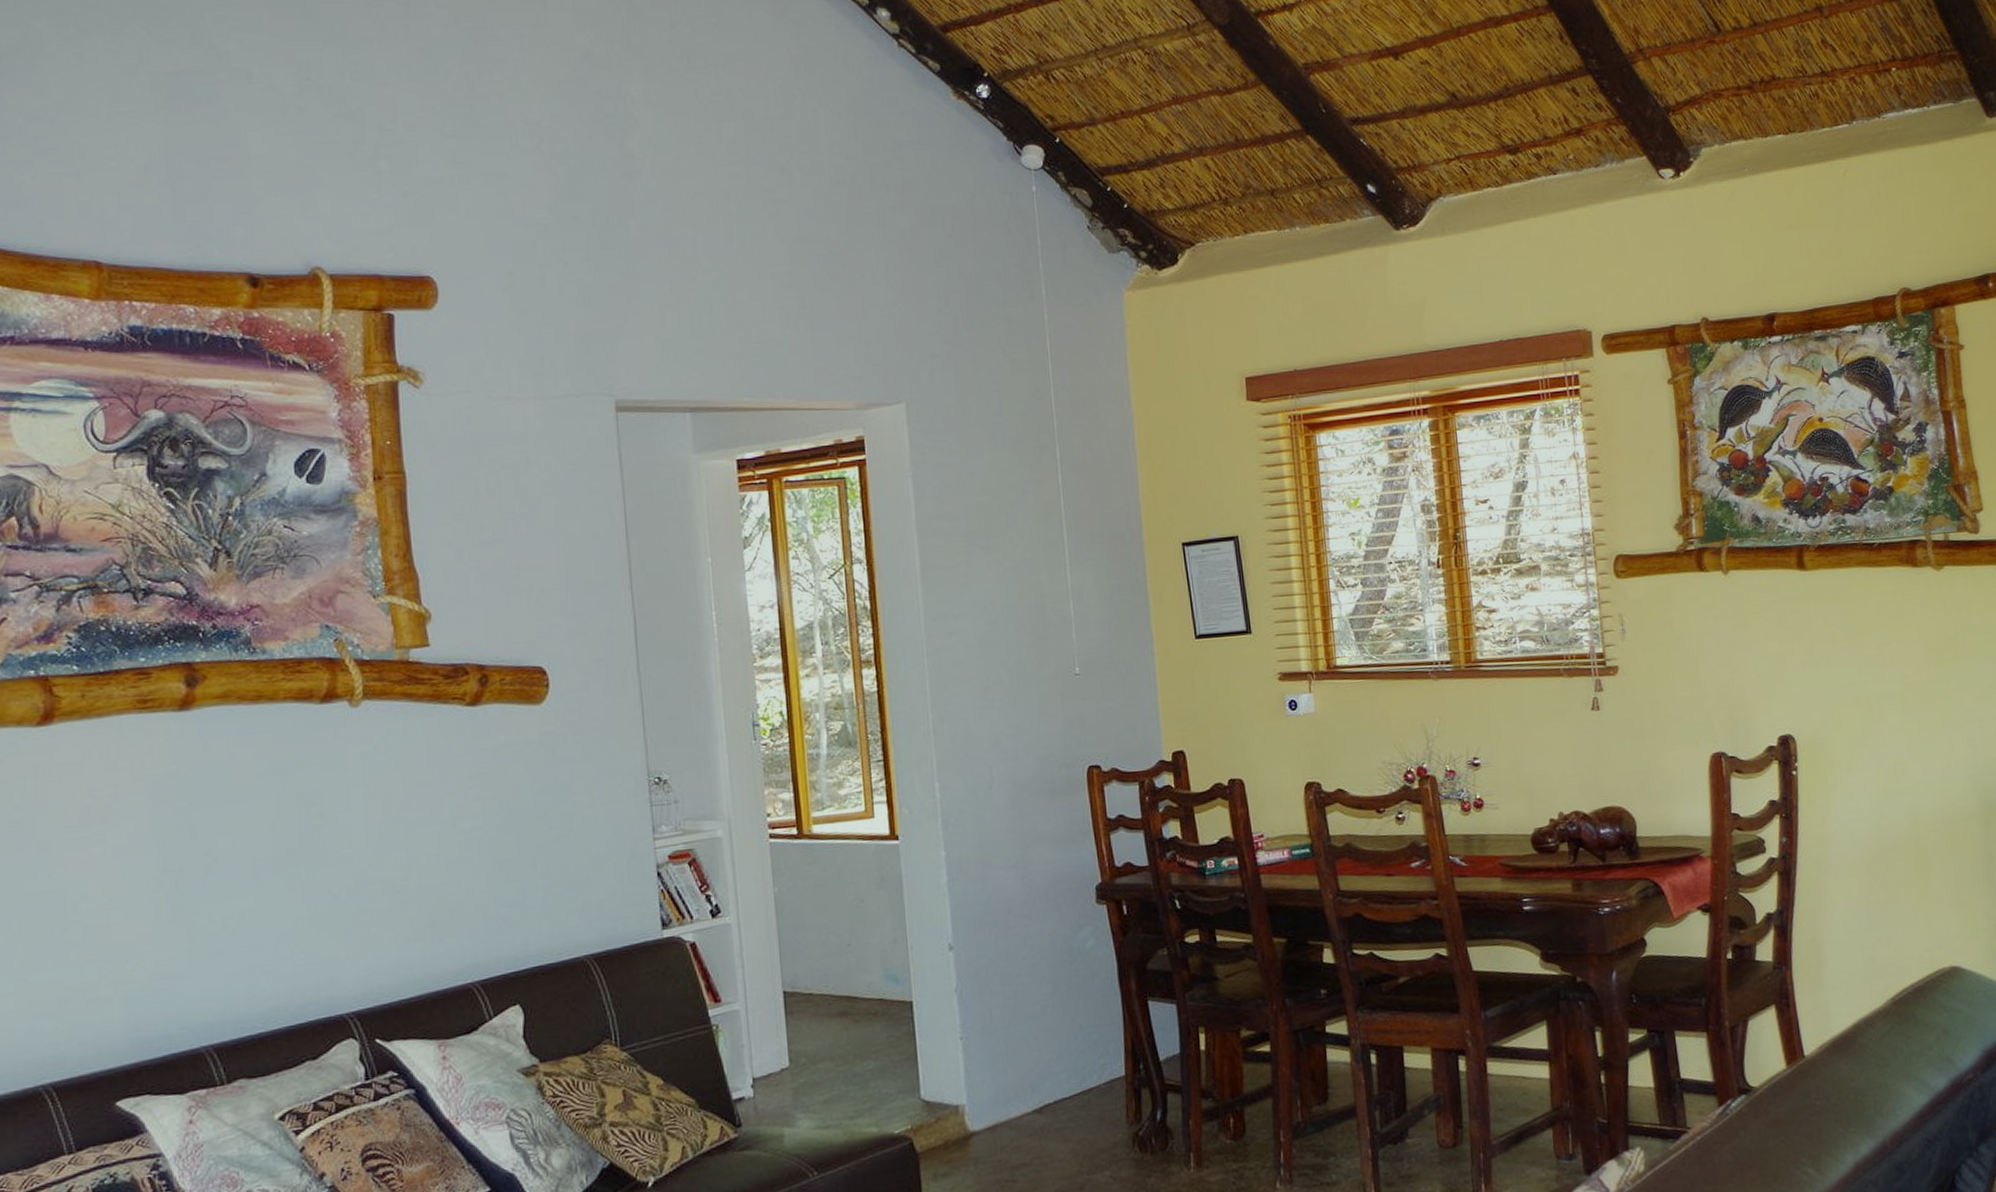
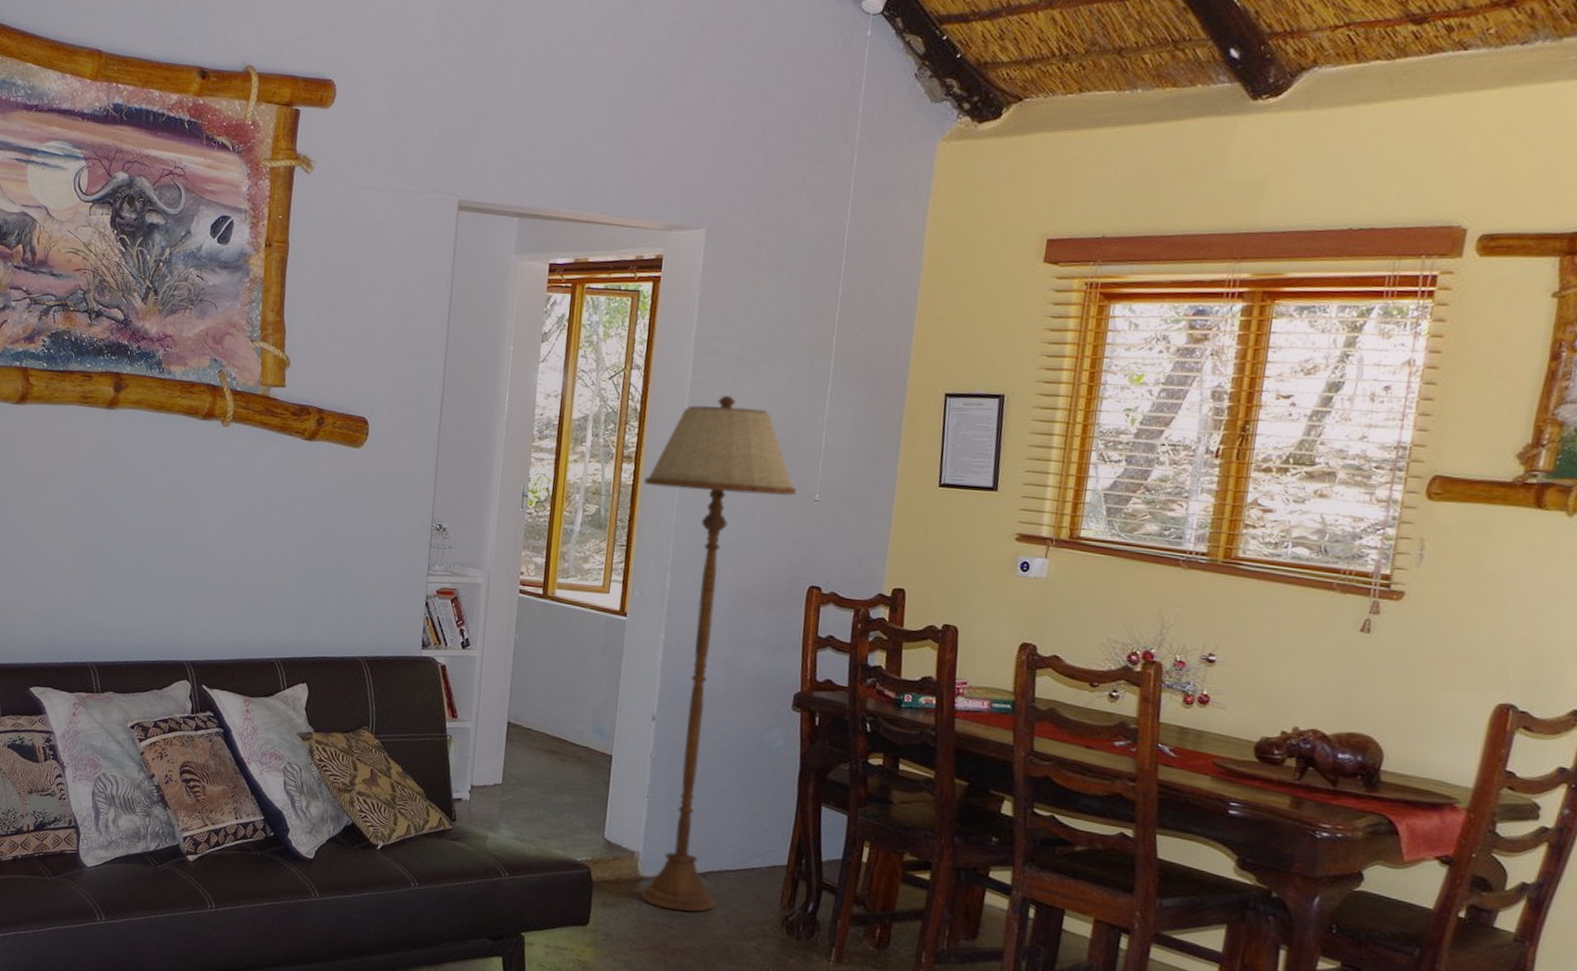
floor lamp: none [888,578,1059,1162] -> present [640,396,797,913]

